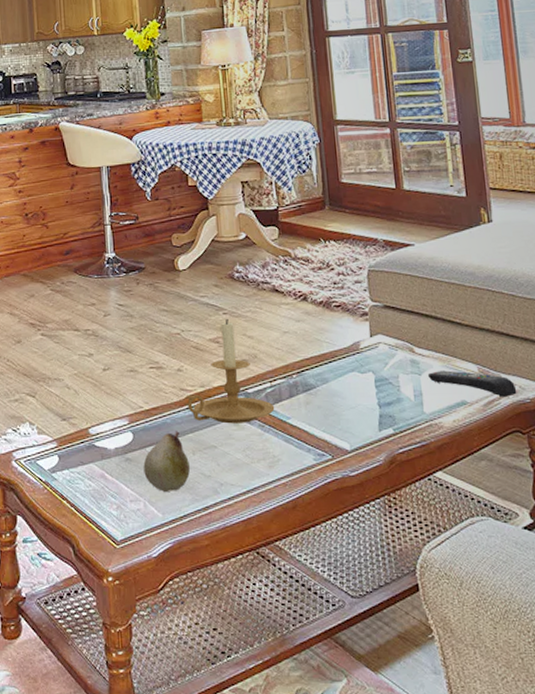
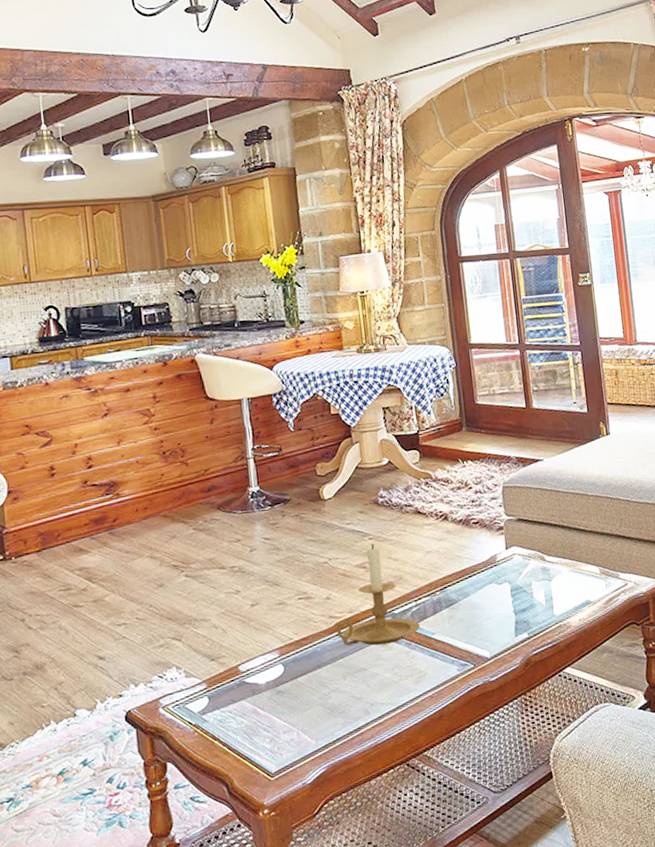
fruit: present [143,431,191,492] -> none [295,658,342,719]
remote control: present [428,370,517,397] -> none [557,574,633,594]

